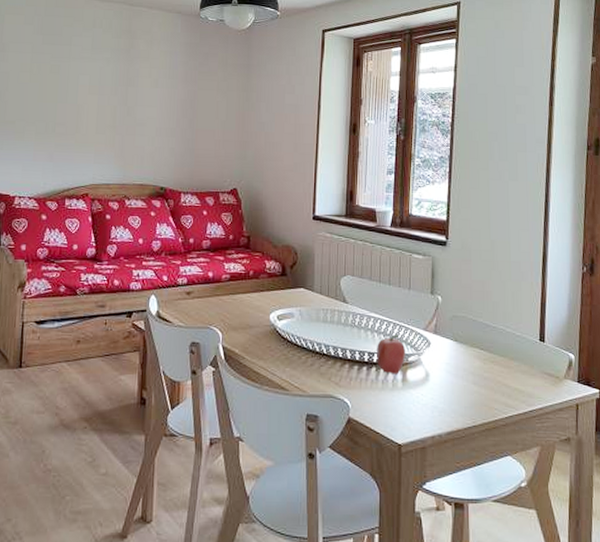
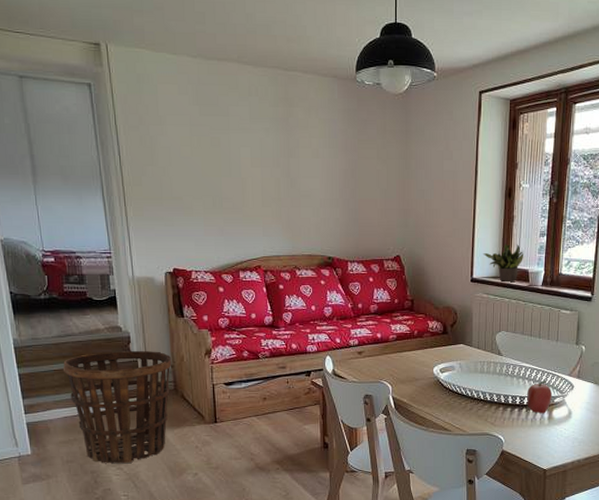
potted plant: none [326,179,371,222] -> present [483,243,524,283]

